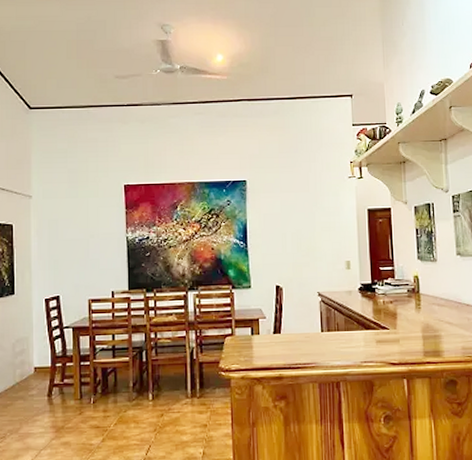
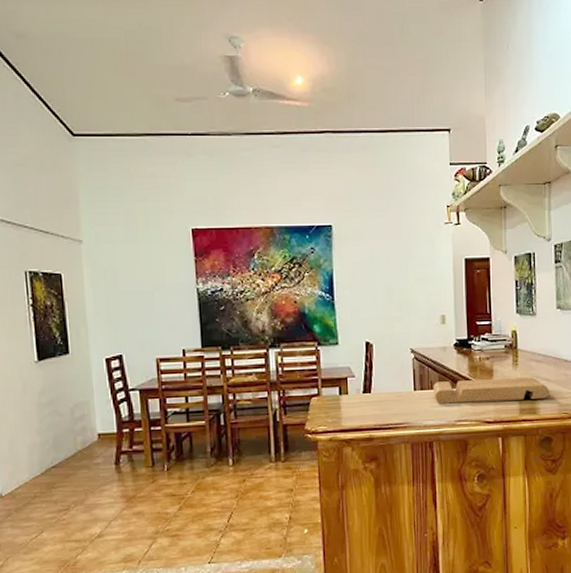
cutting board: none [339,321,453,345] -> present [433,377,549,404]

